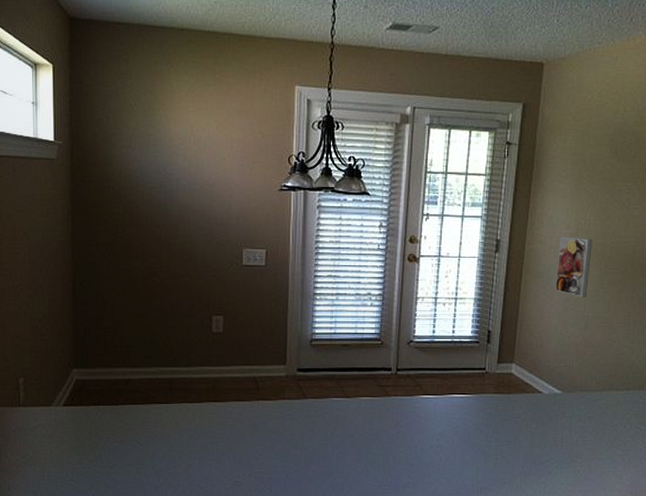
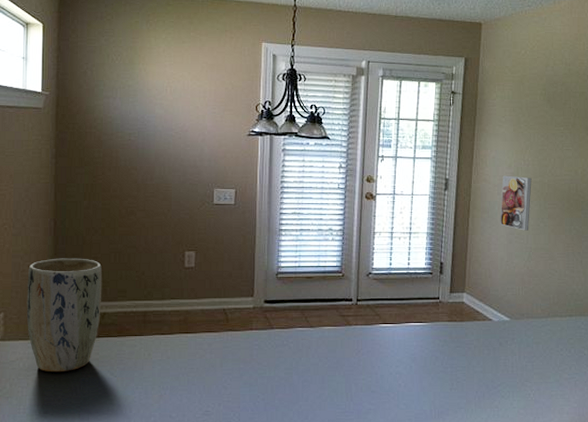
plant pot: none [46,321,126,440] -> present [26,258,103,372]

